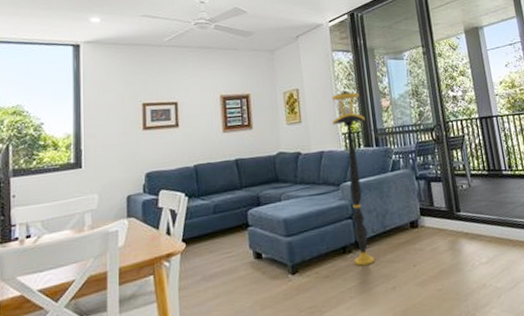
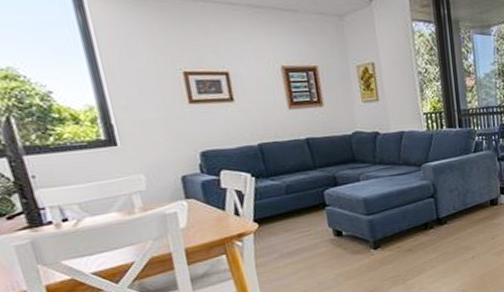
floor lamp: present [332,89,375,266] -> none [412,66,455,240]

